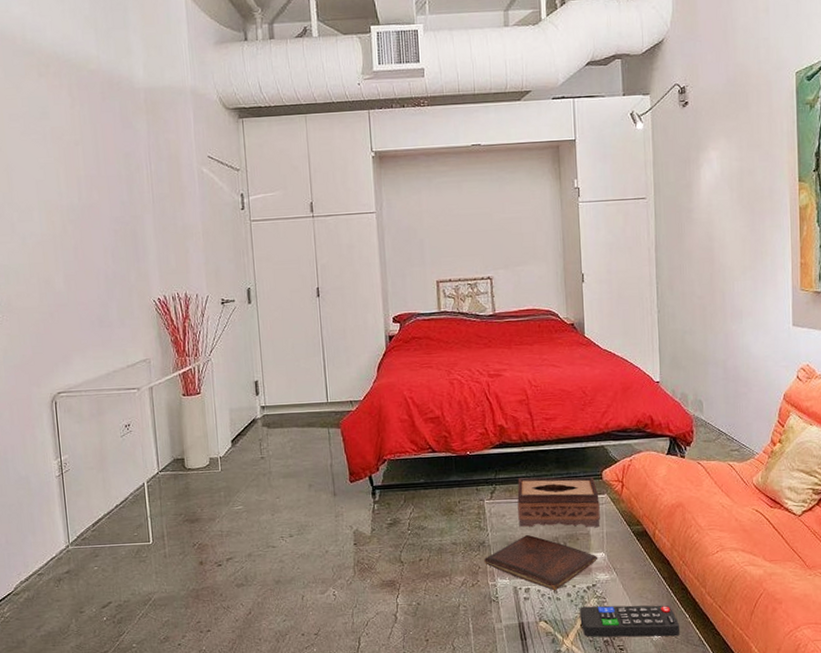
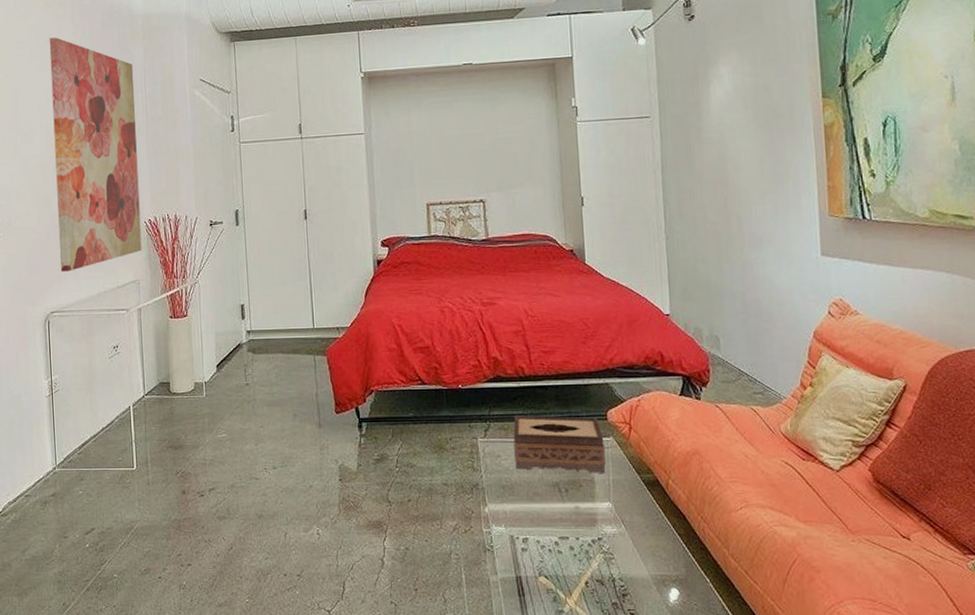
wall art: none [44,110,152,352] -> present [49,37,142,272]
book: present [484,534,598,591] -> none [478,478,604,543]
remote control: present [579,605,679,637] -> none [584,562,699,603]

